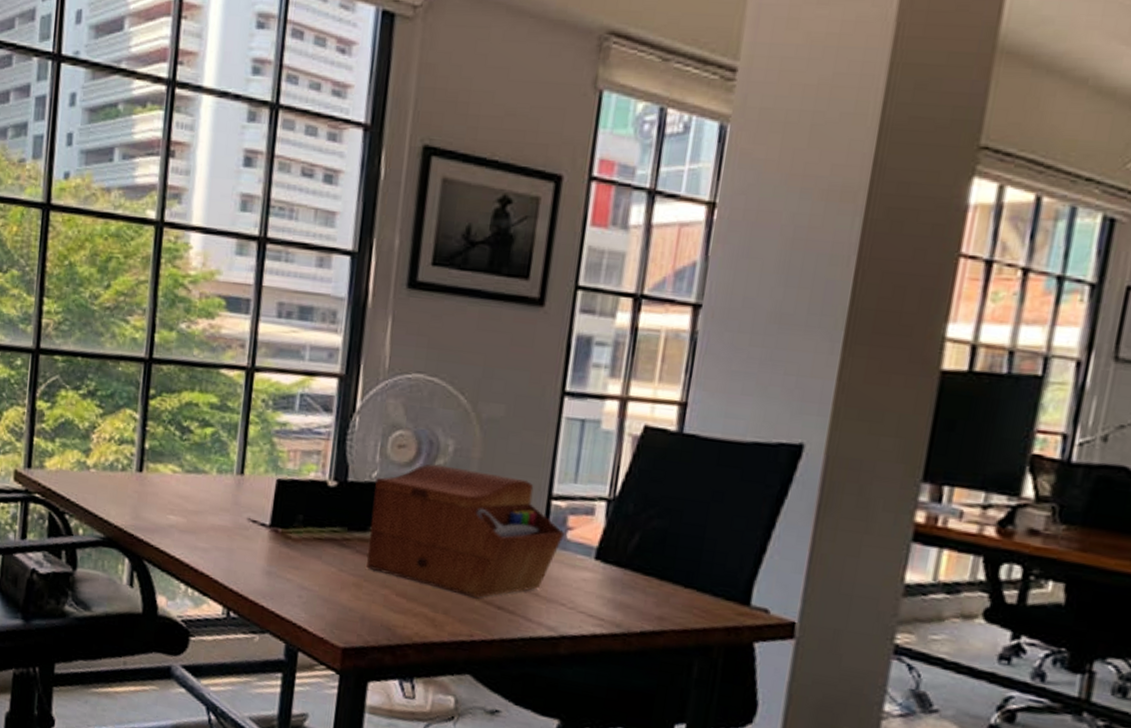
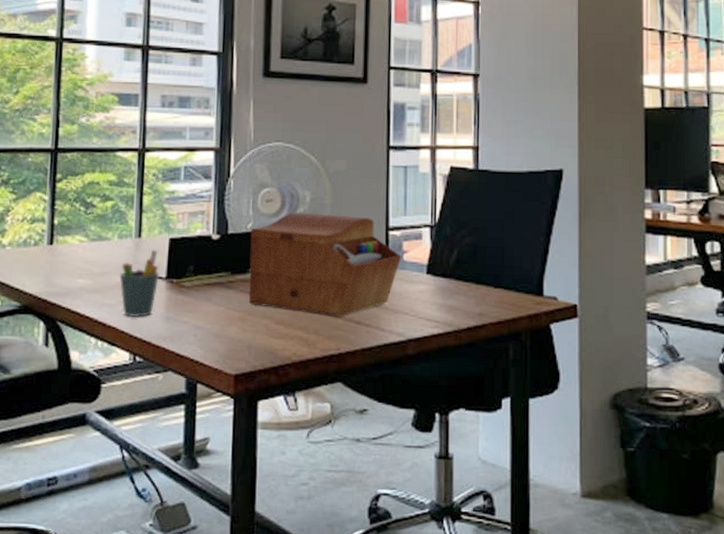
pen holder: none [216,490,263,568] -> present [119,250,159,318]

